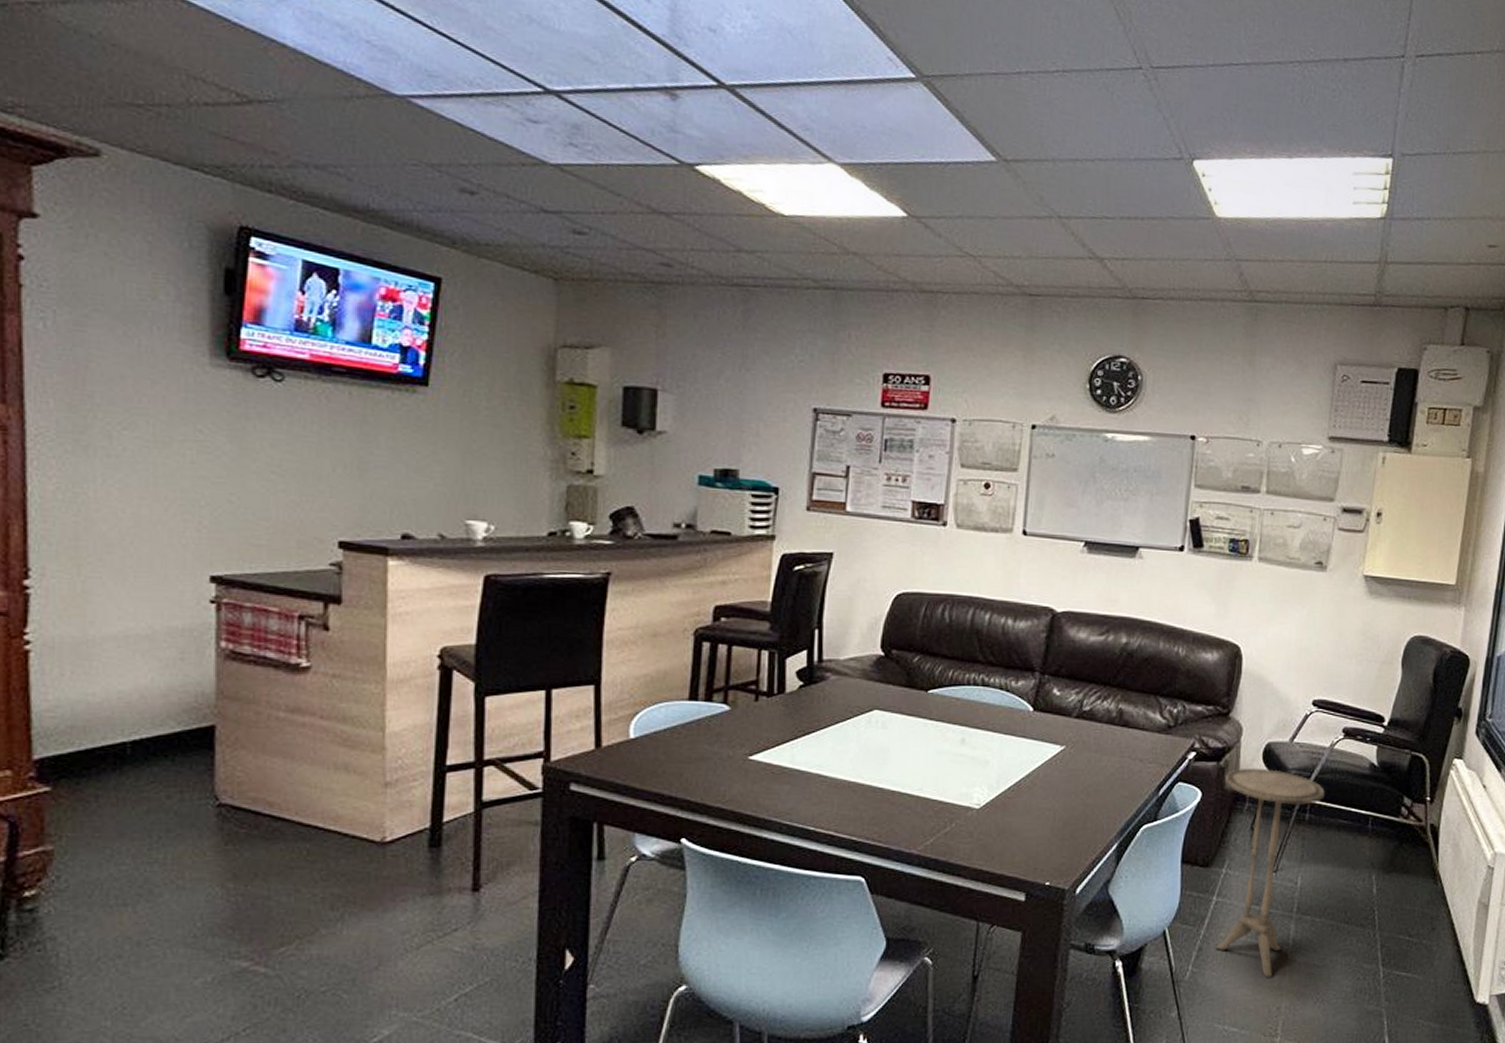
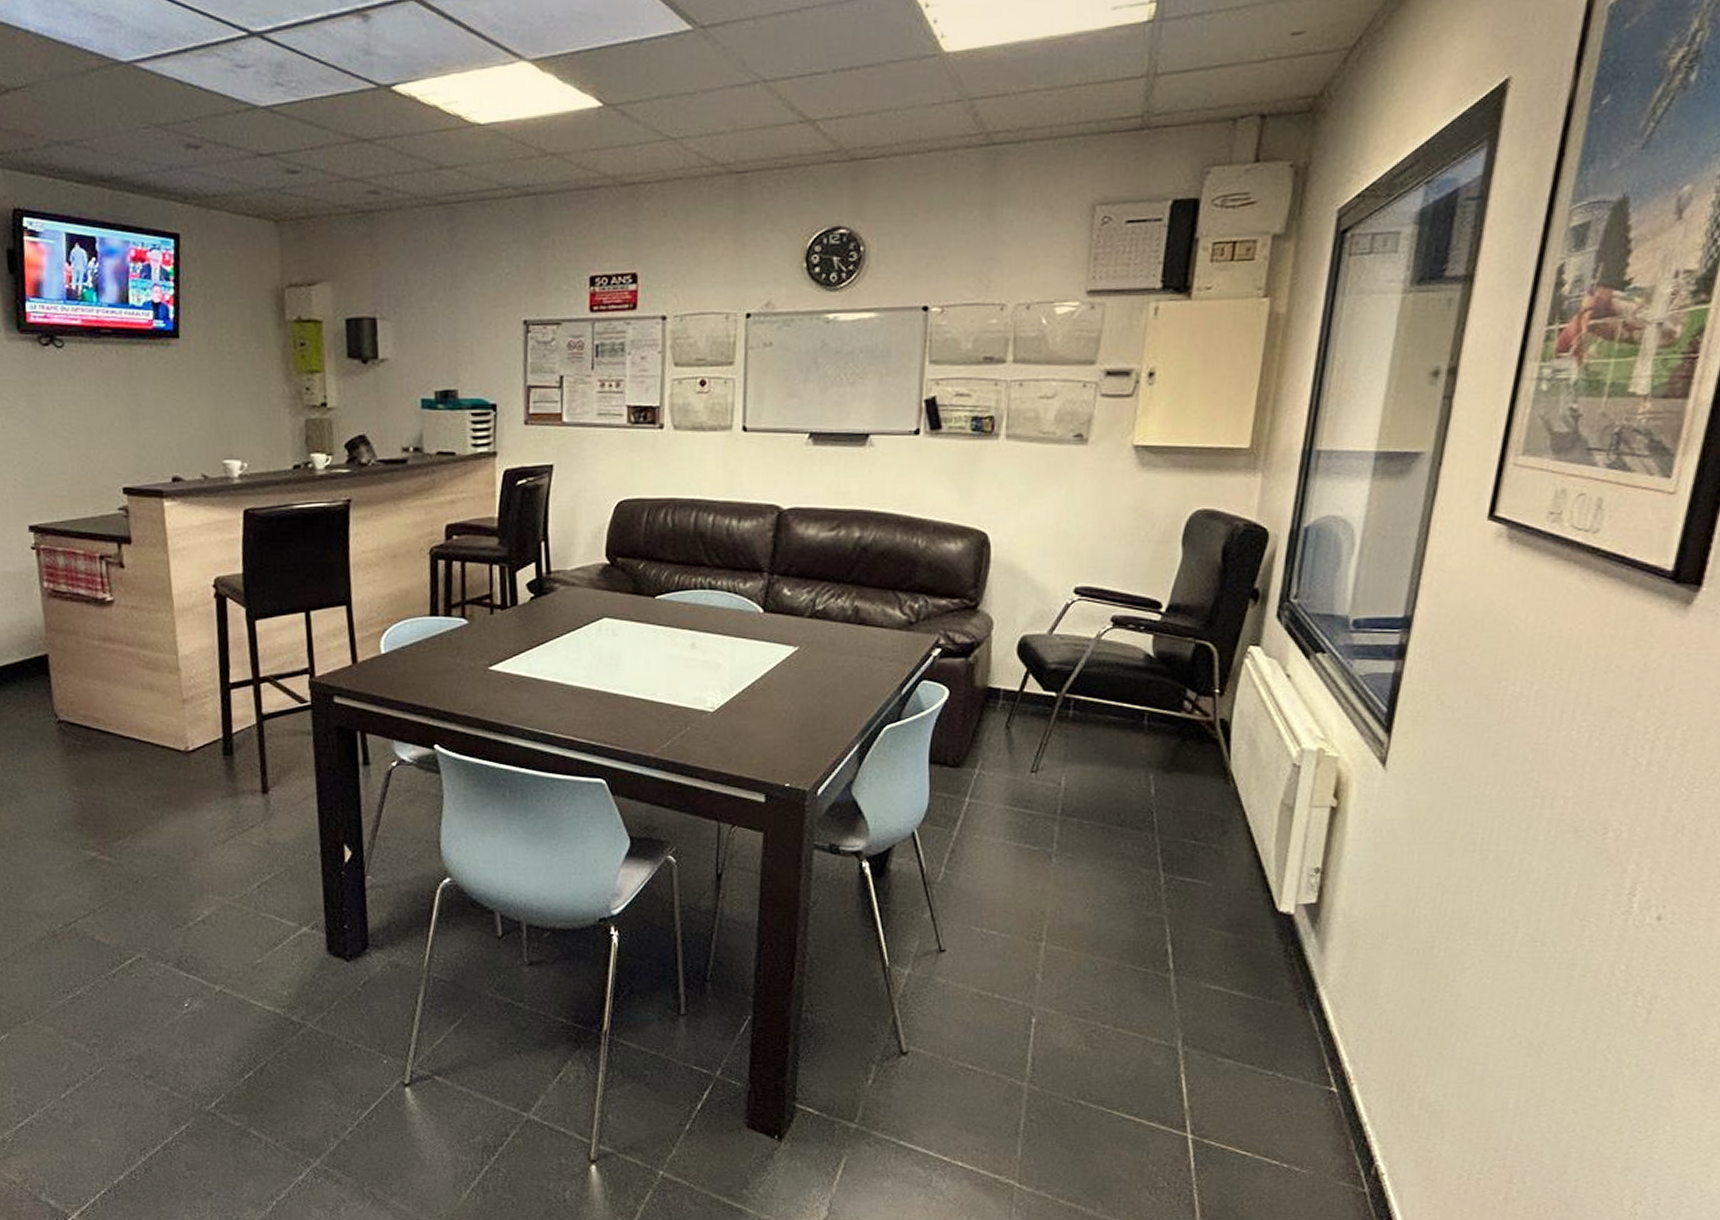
side table: present [1215,768,1325,978] -> none [970,663,1091,882]

